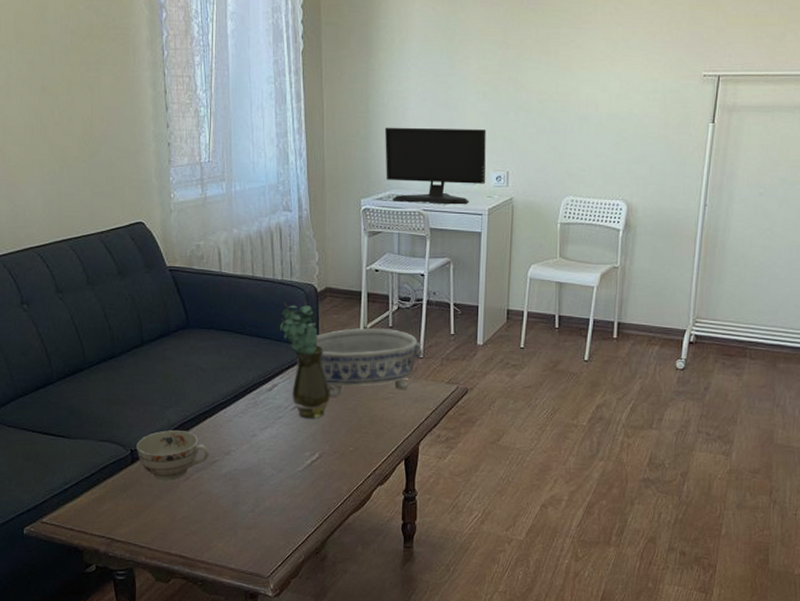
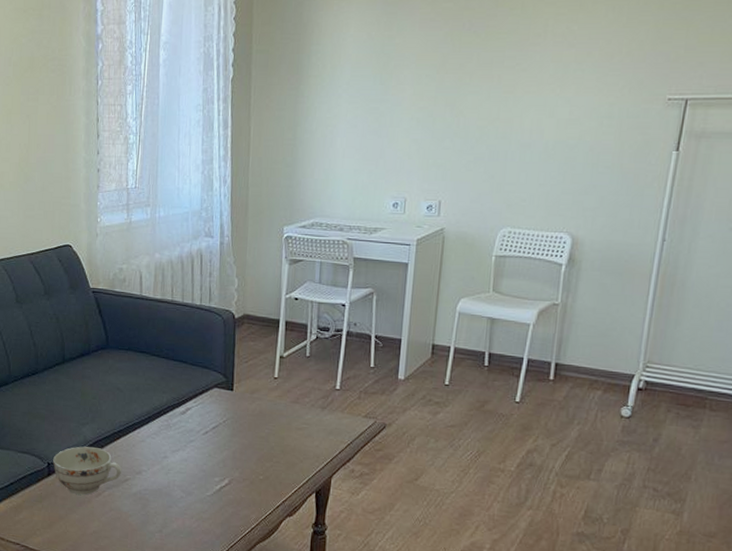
vase: present [279,301,330,419] -> none [195,326,243,445]
decorative bowl: present [297,327,424,397] -> none [211,356,341,424]
computer monitor: present [385,127,486,205] -> none [310,154,419,235]

